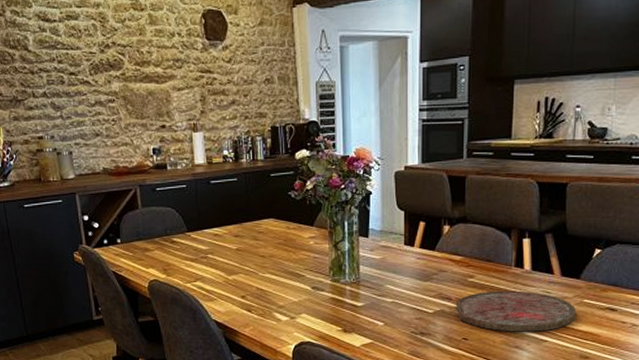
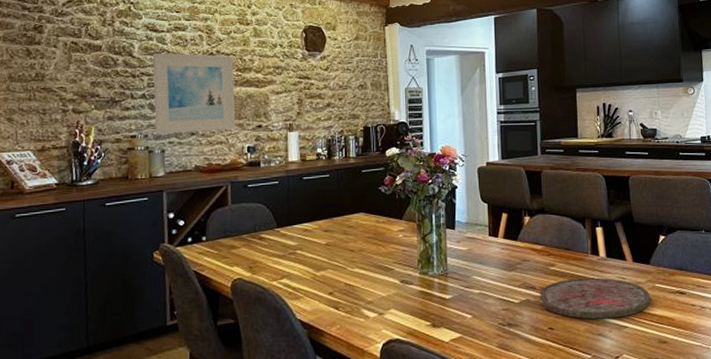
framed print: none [47,46,139,135] -> present [152,53,236,134]

